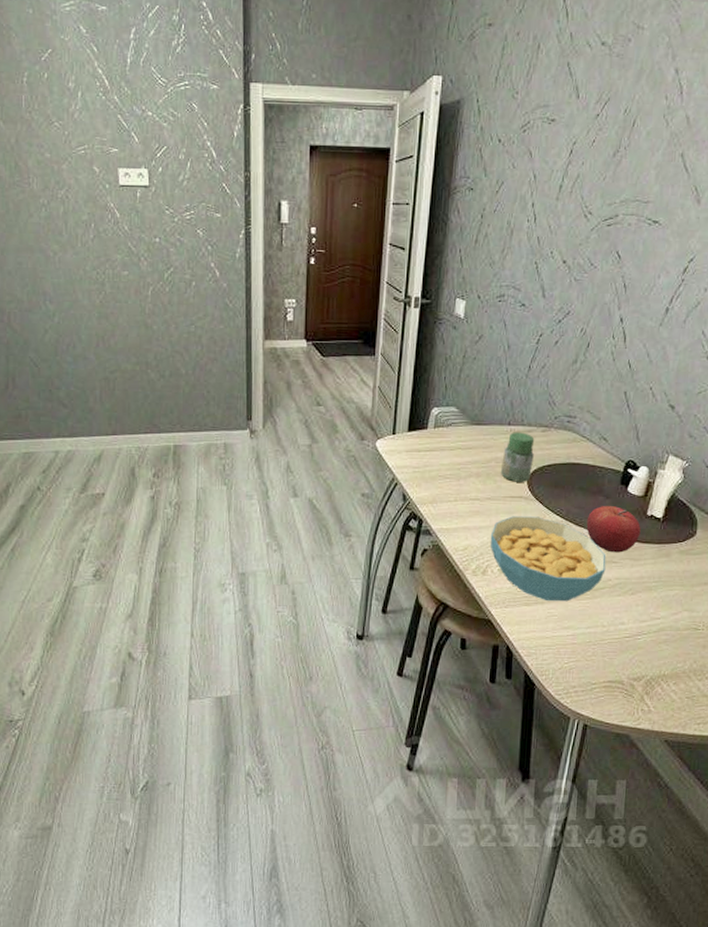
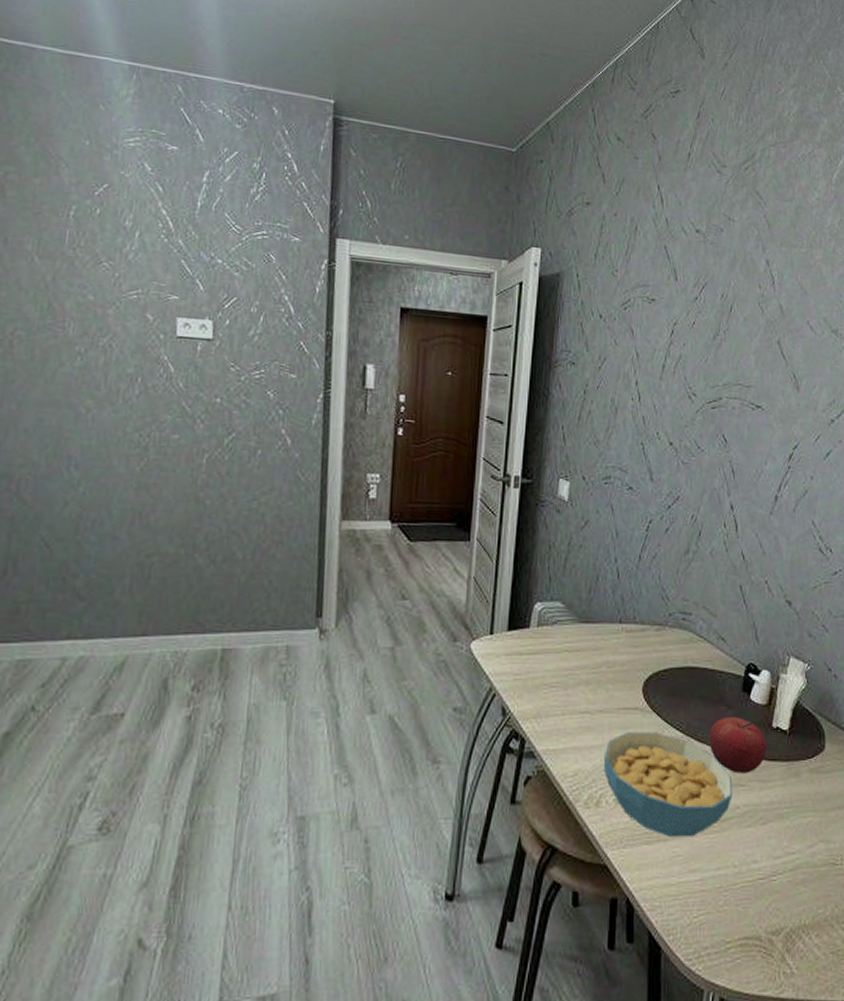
jar: present [501,432,535,482] -> none [613,631,649,691]

